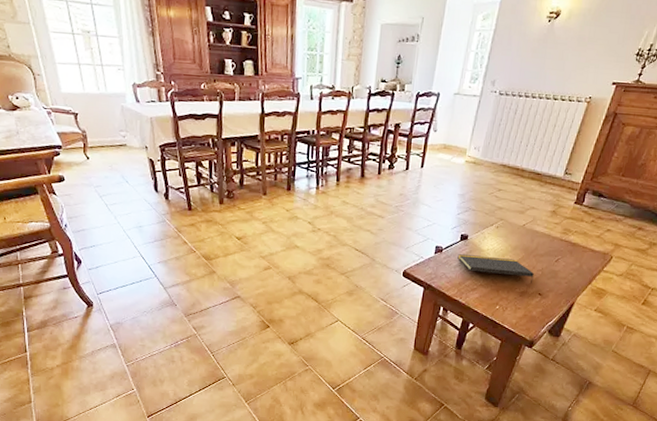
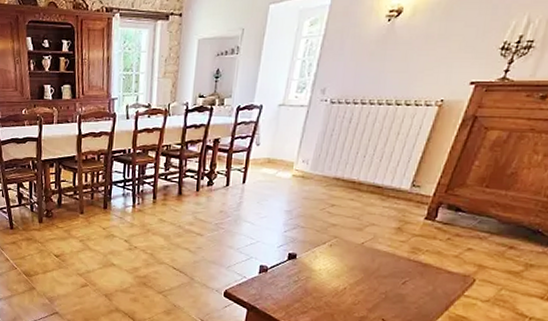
notepad: present [457,254,534,284] -> none [285,274,376,309]

